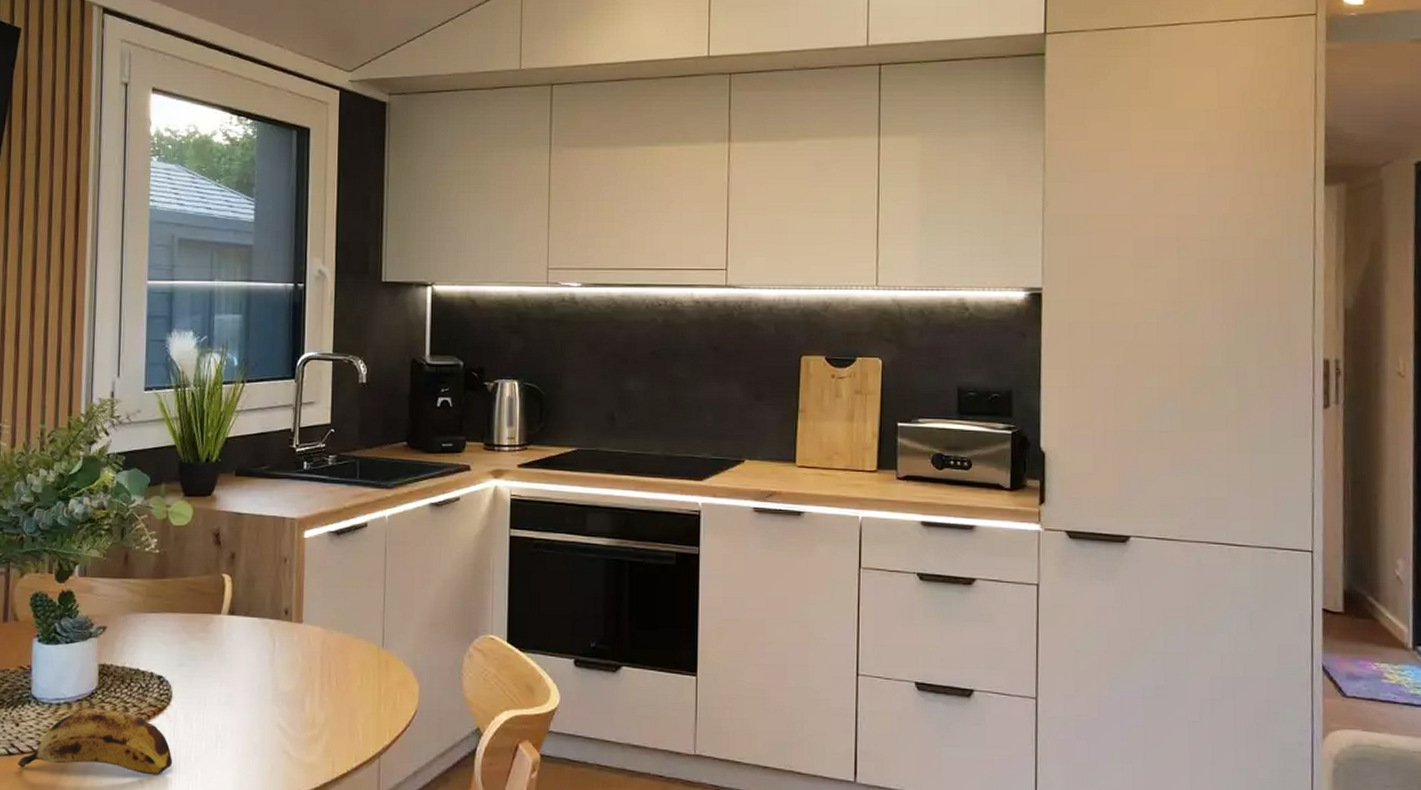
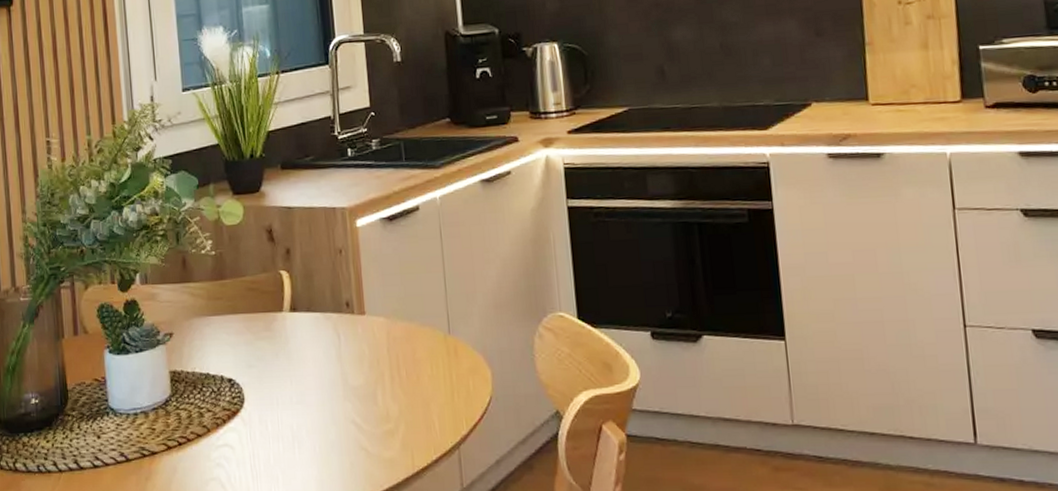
banana: present [18,710,173,776] -> none [104,417,253,480]

